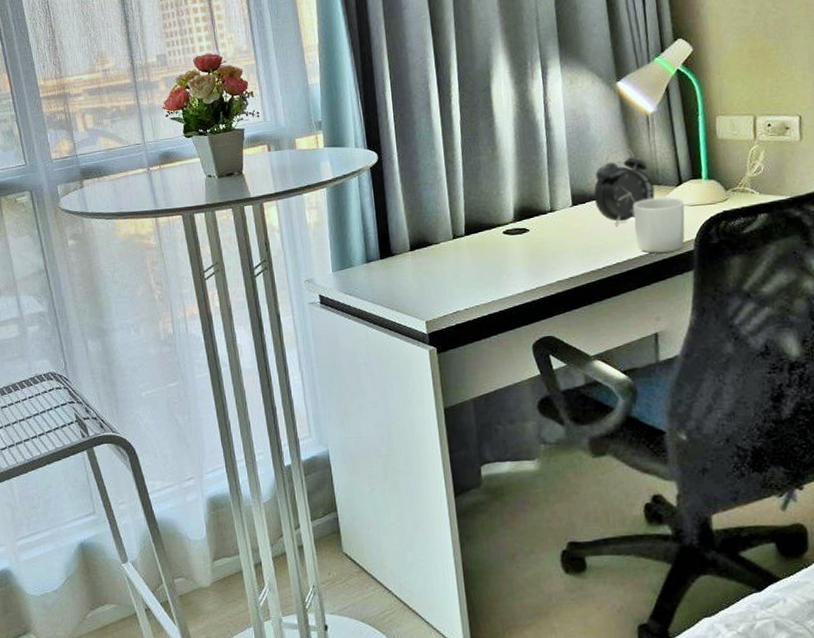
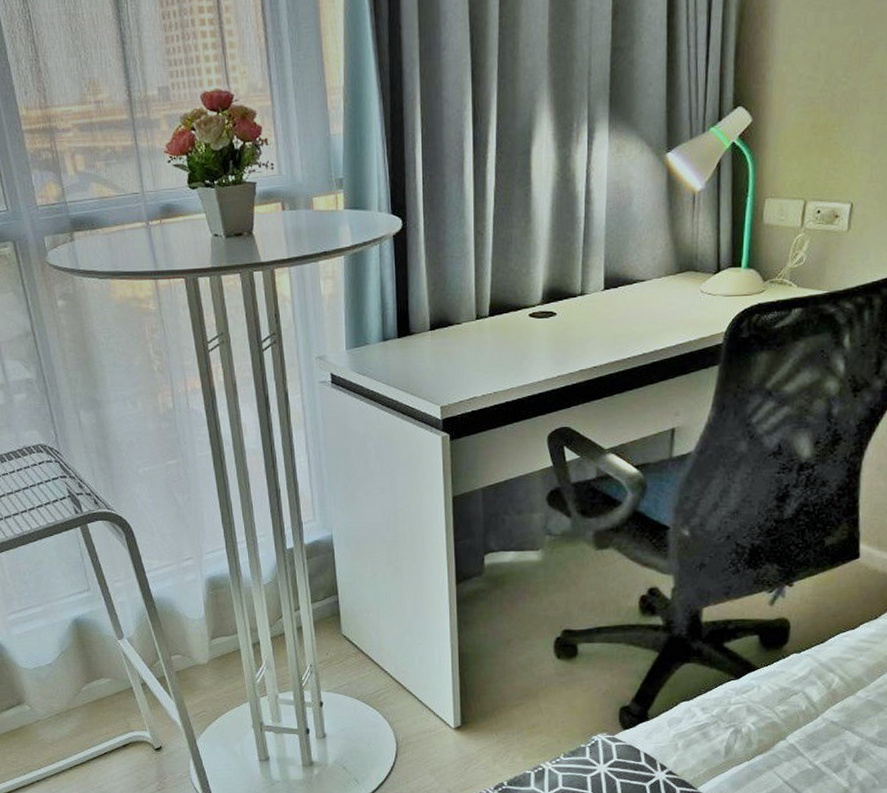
alarm clock: present [594,148,655,226] -> none [628,229,691,314]
mug: present [633,197,685,253] -> none [666,285,719,345]

